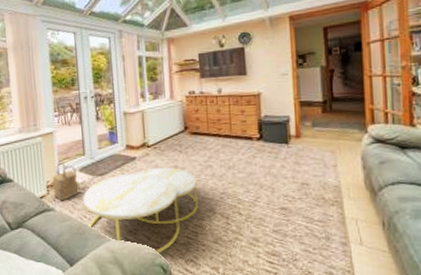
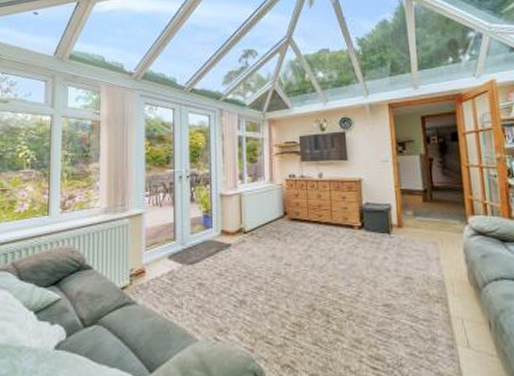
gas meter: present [52,162,80,201] -> none [136,248,167,293]
coffee table: present [83,167,198,255] -> none [170,256,296,359]

